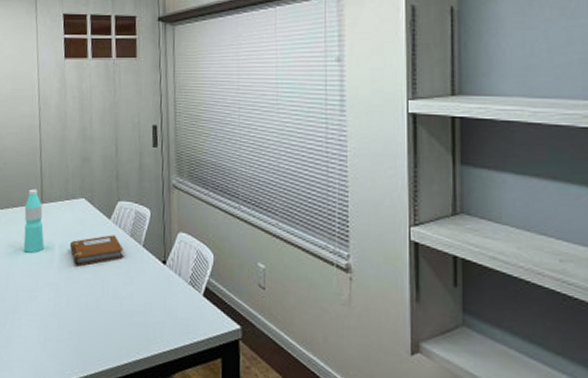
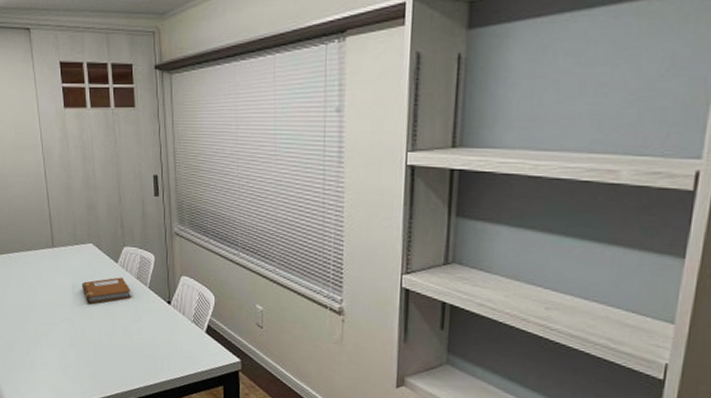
water bottle: present [23,189,44,253] -> none [37,234,58,292]

